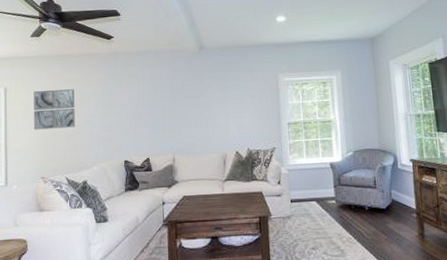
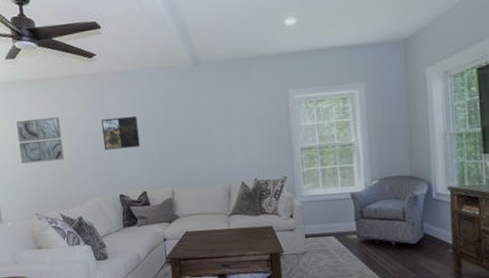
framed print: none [113,90,147,120] -> present [101,116,140,150]

